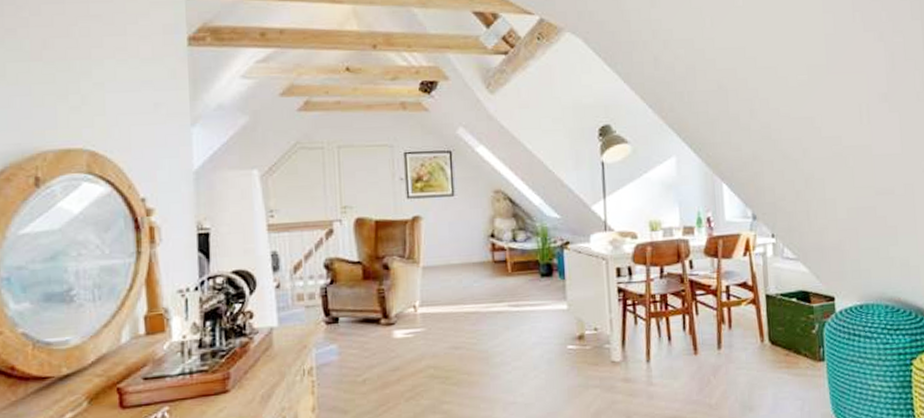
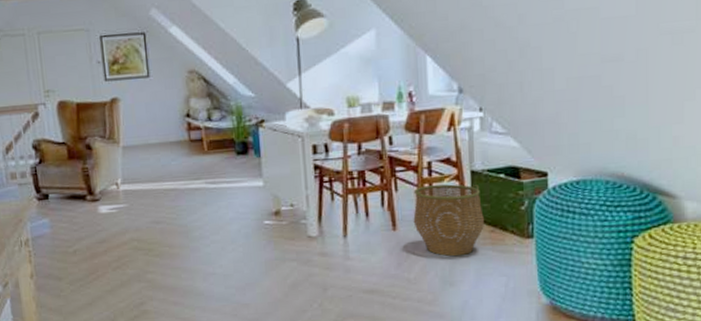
basket: none [713,308,780,381] -> present [413,184,484,257]

